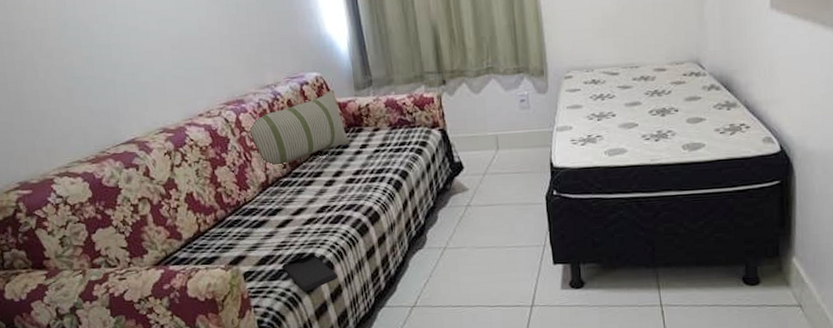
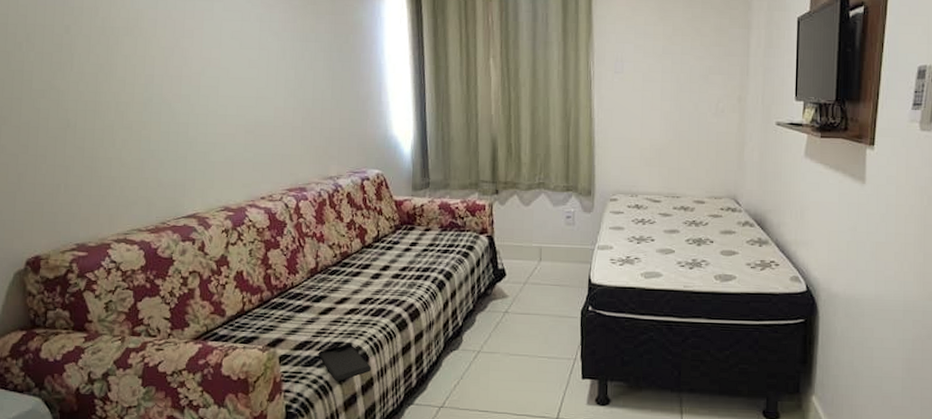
pillow: present [249,89,350,167] -> none [306,187,401,255]

